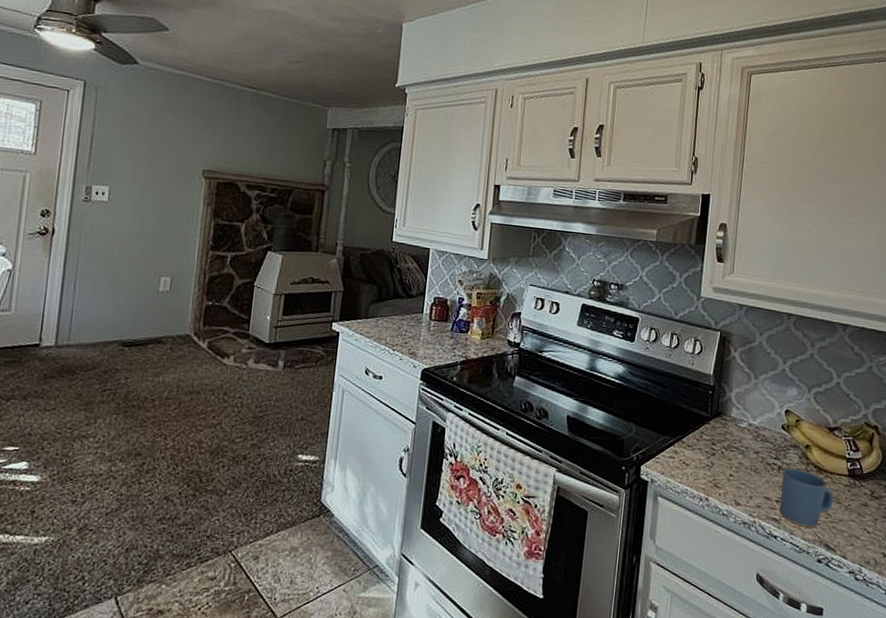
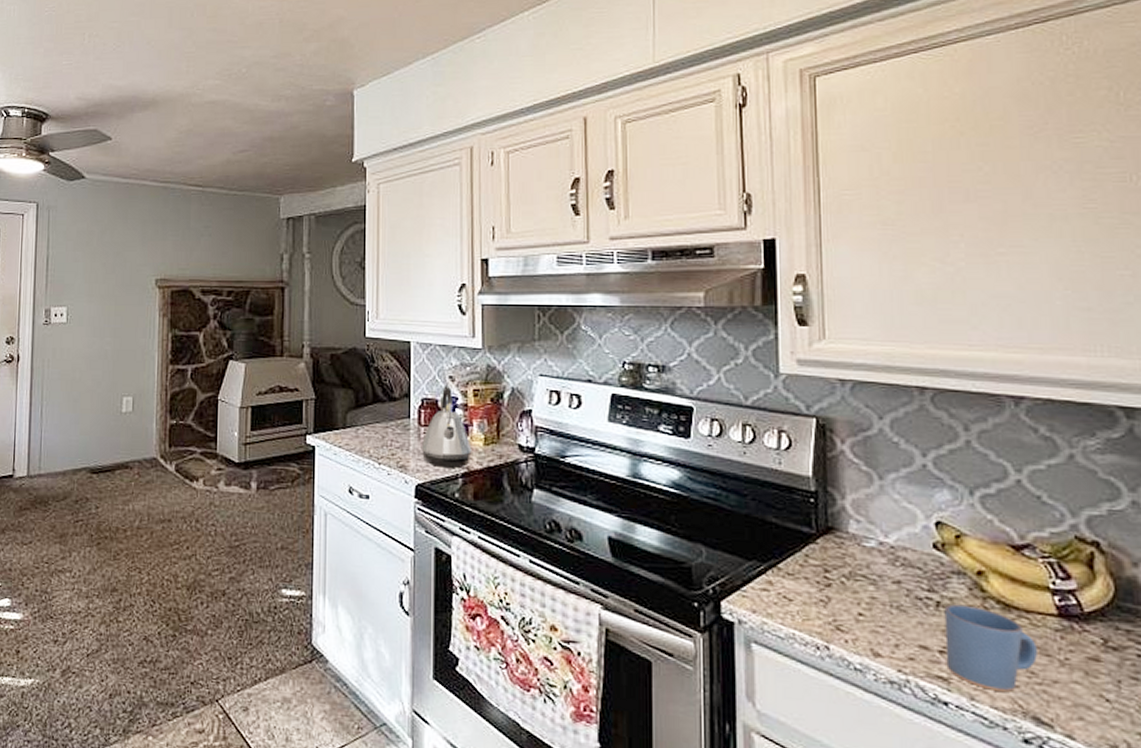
kettle: none [429,288,471,357] -> present [421,386,472,468]

